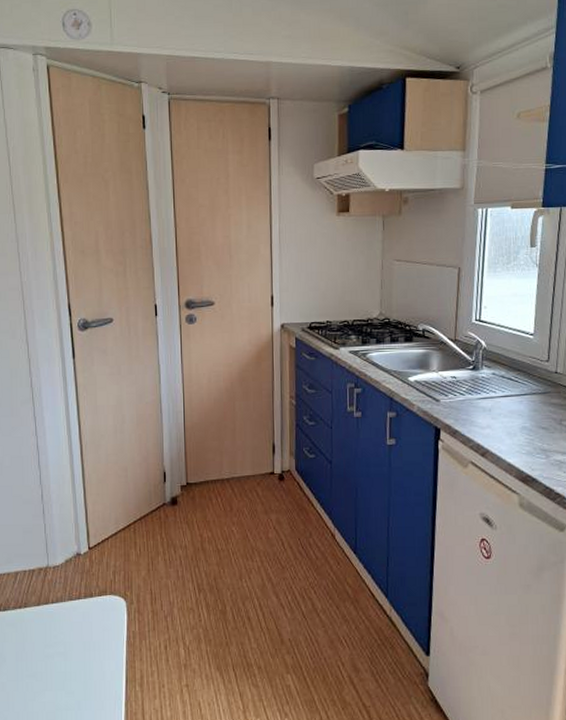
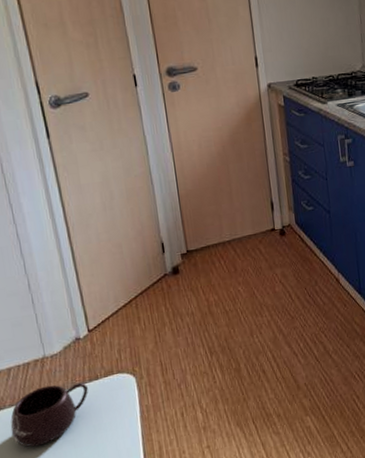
mug: none [11,595,82,652] -> present [10,382,88,448]

